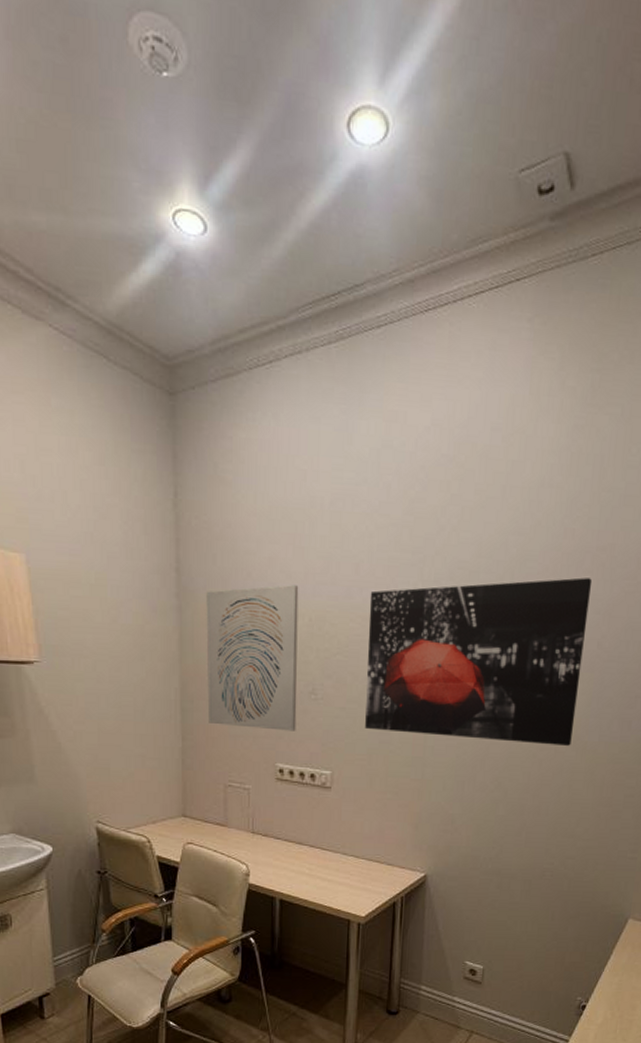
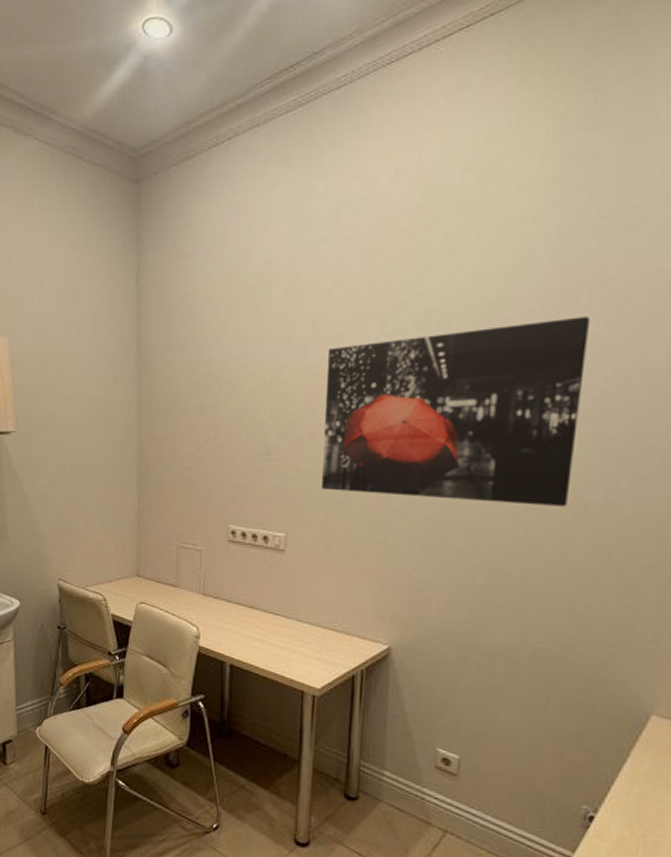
wall art: present [206,585,299,731] -> none [162,348,254,493]

